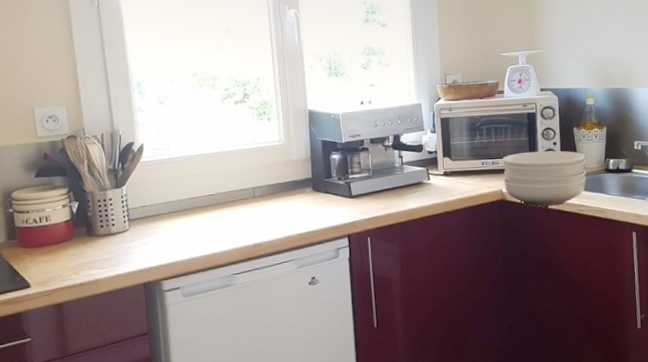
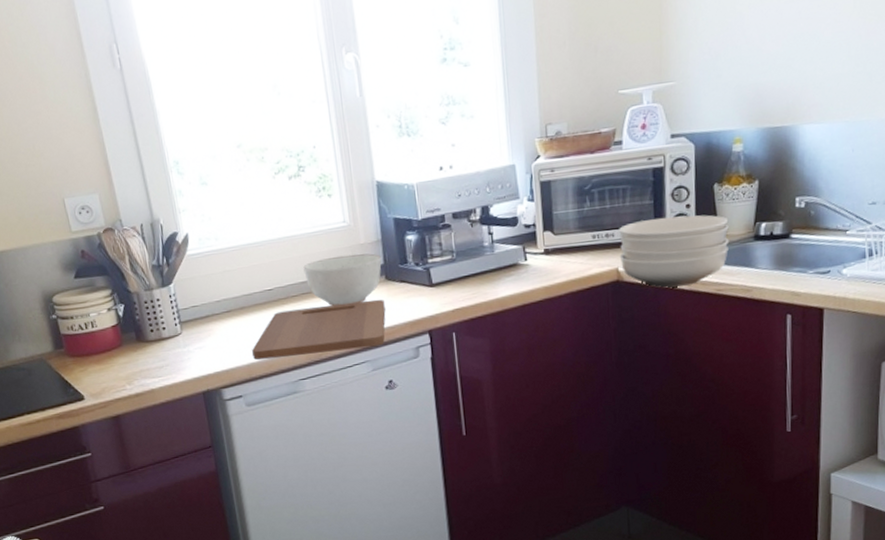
cutting board: none [192,206,312,256] -> present [252,299,386,361]
bowl: none [243,168,310,212] -> present [303,253,382,307]

